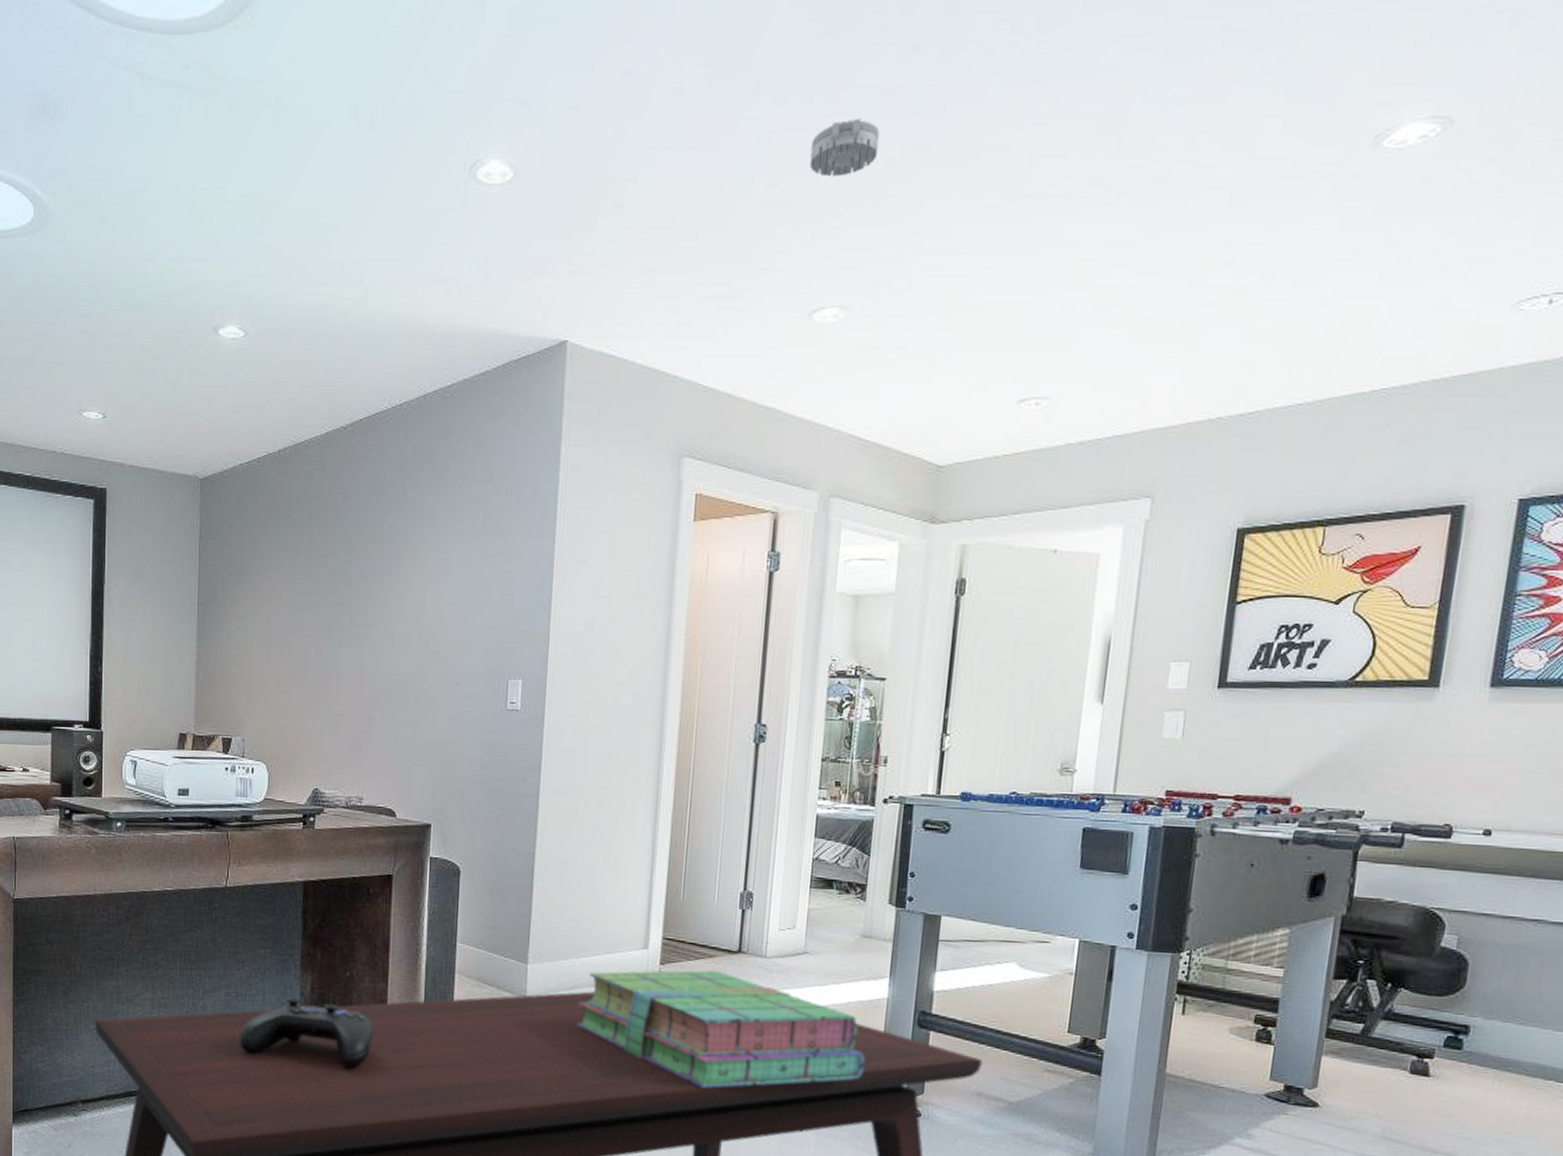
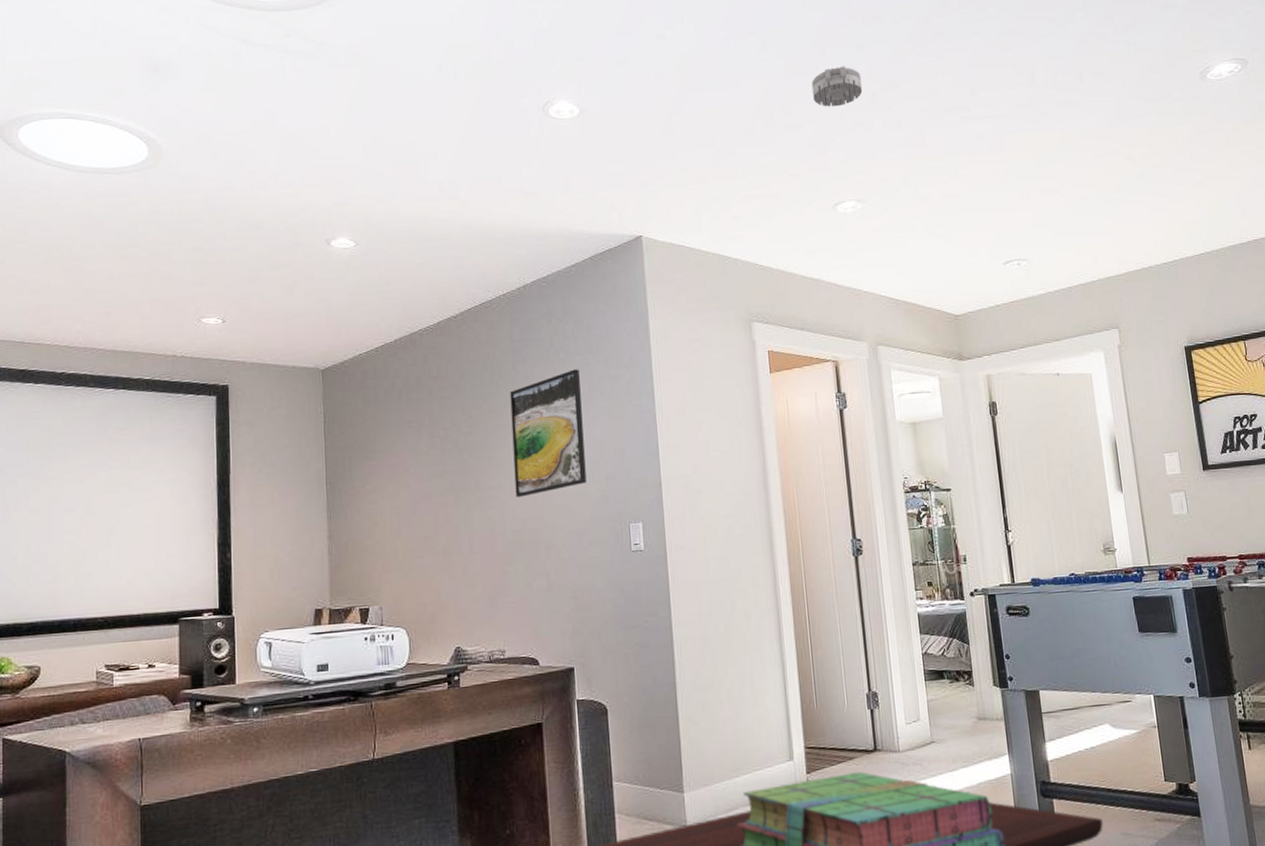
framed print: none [390,499,474,638] -> present [510,369,587,497]

